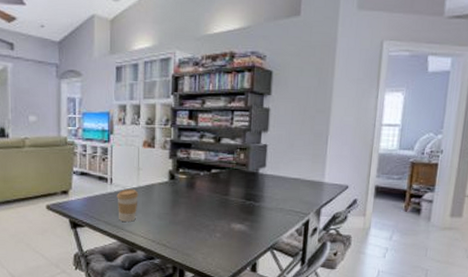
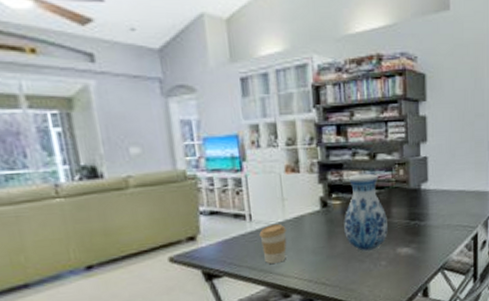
vase: none [187,154,225,223] -> present [344,173,388,252]

